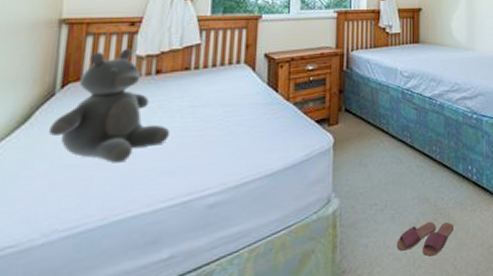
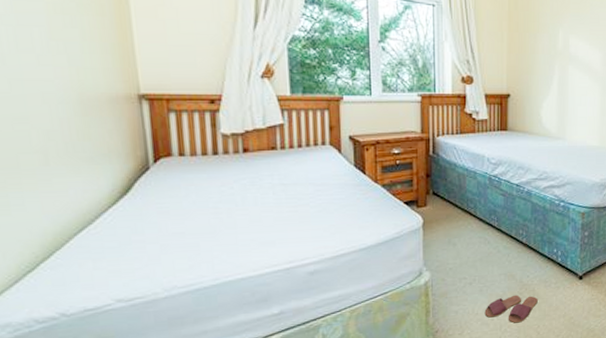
teddy bear: present [48,48,171,163] -> none [150,125,266,233]

